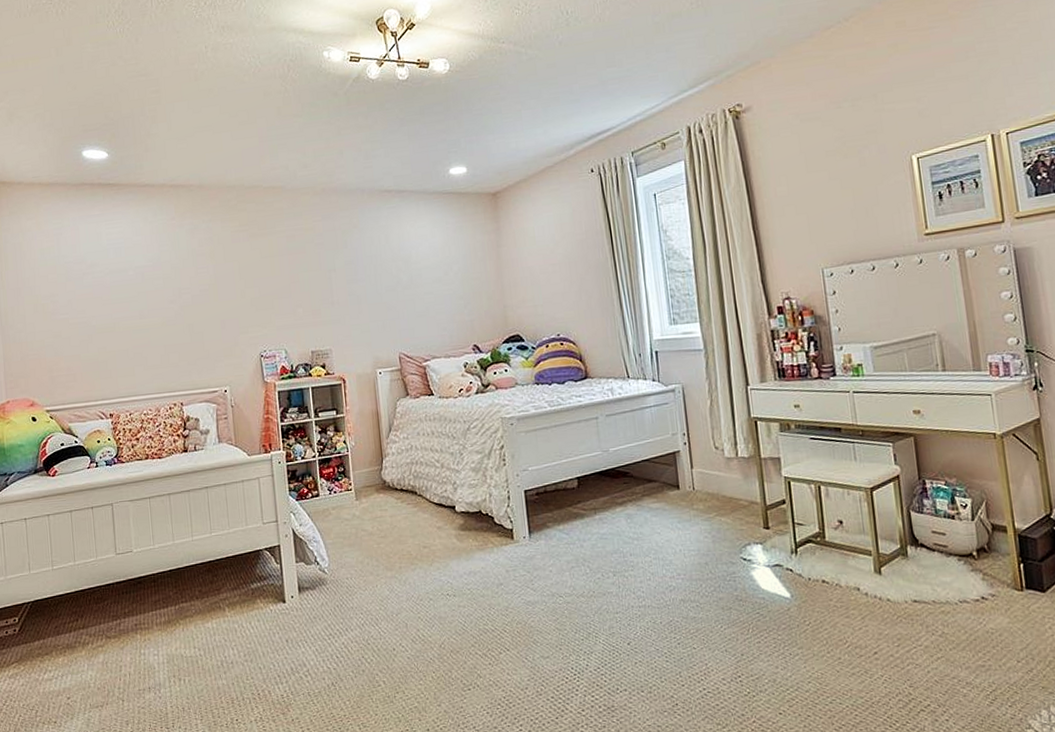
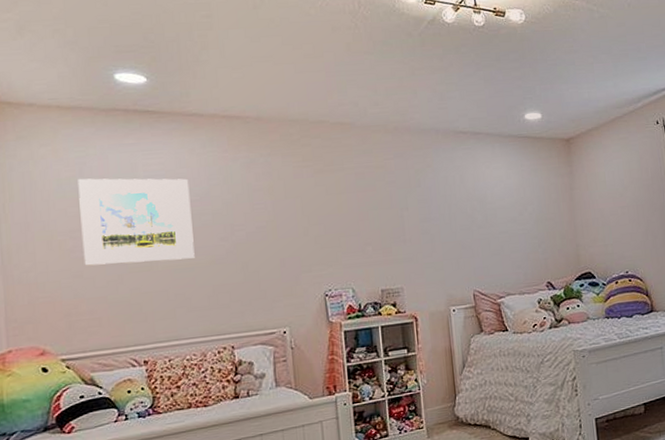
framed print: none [56,245,149,327] -> present [78,178,195,266]

